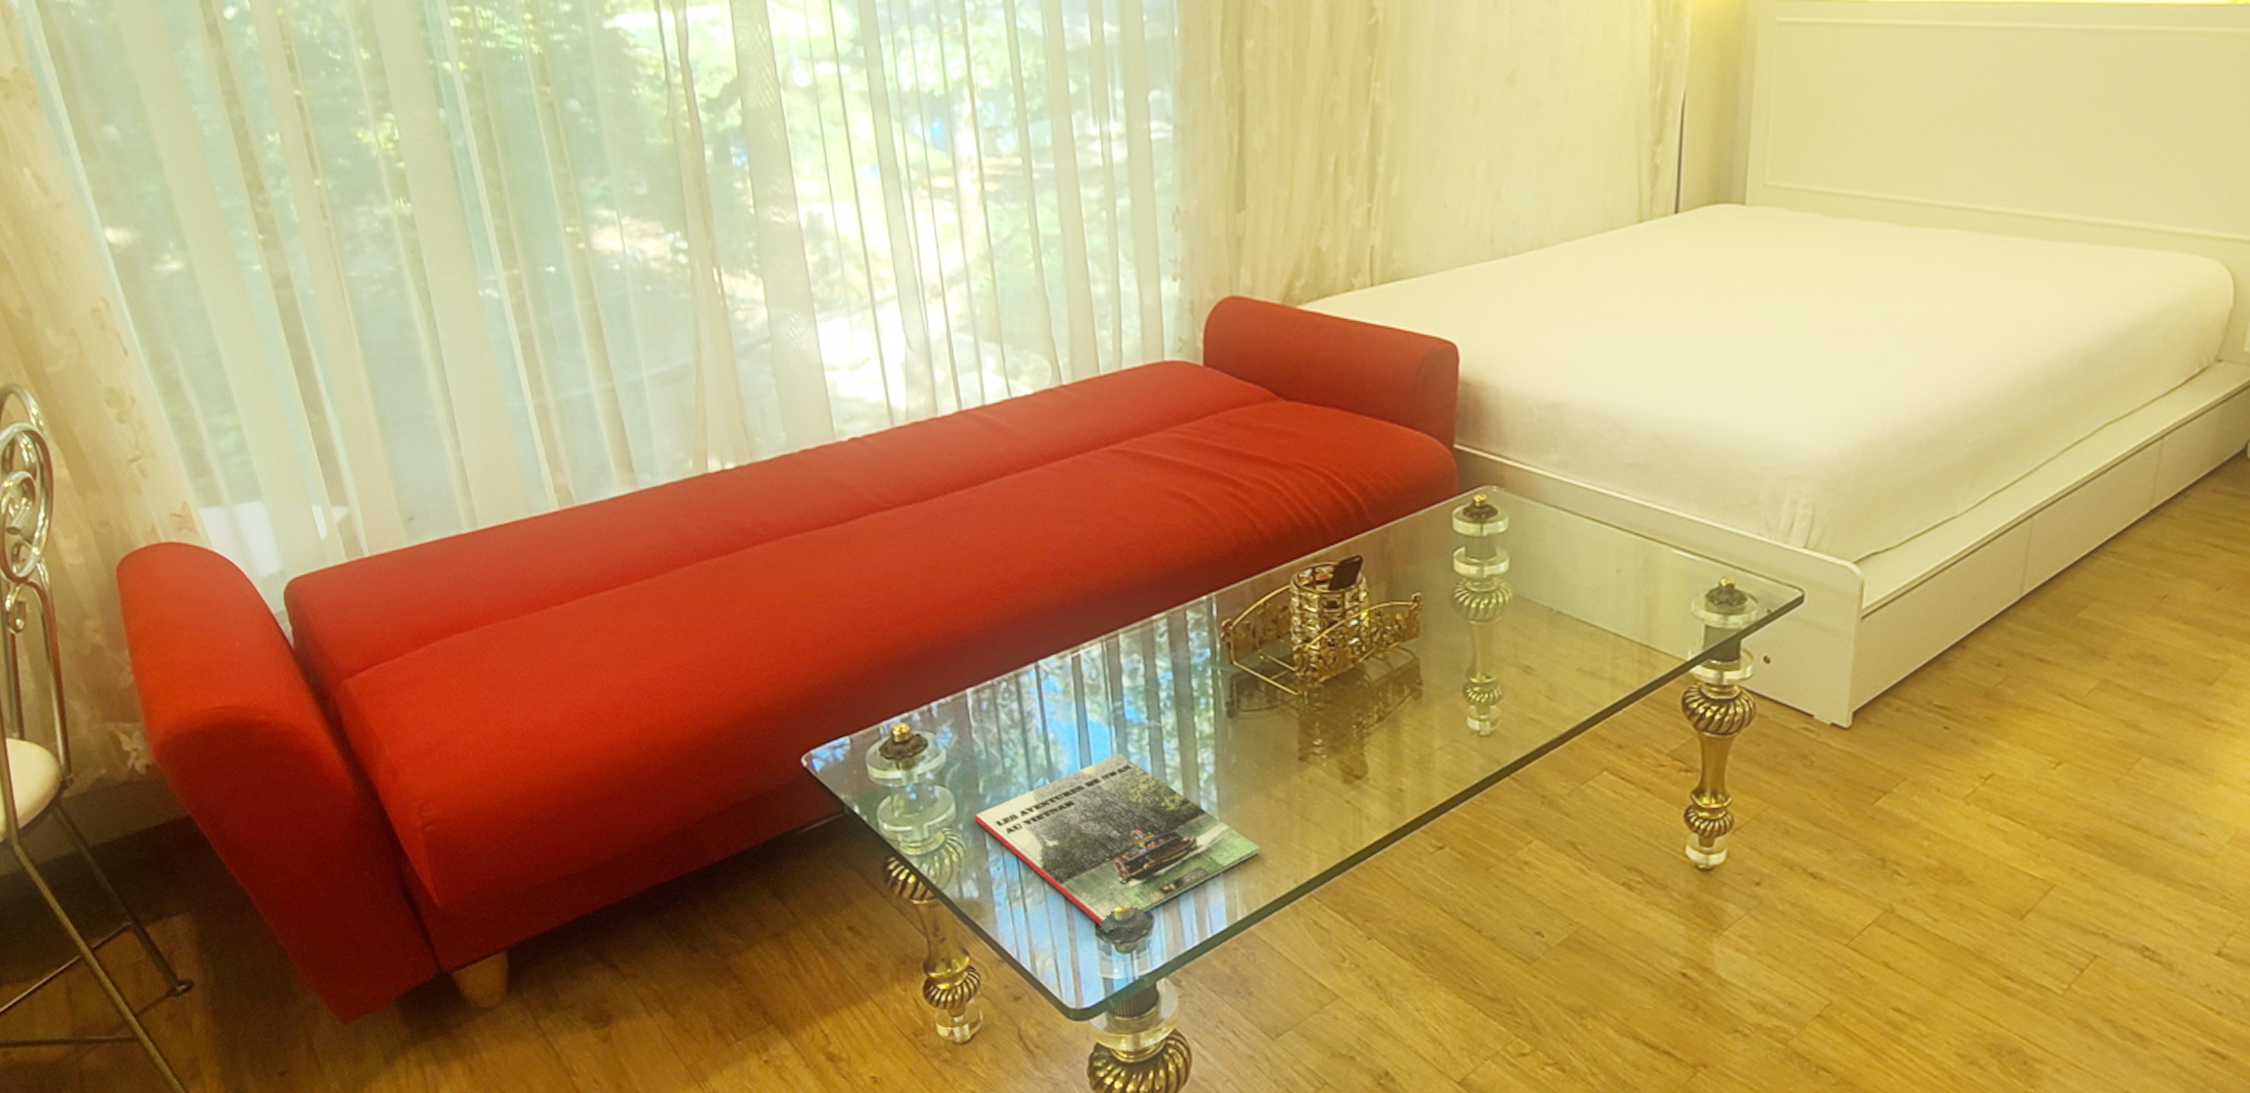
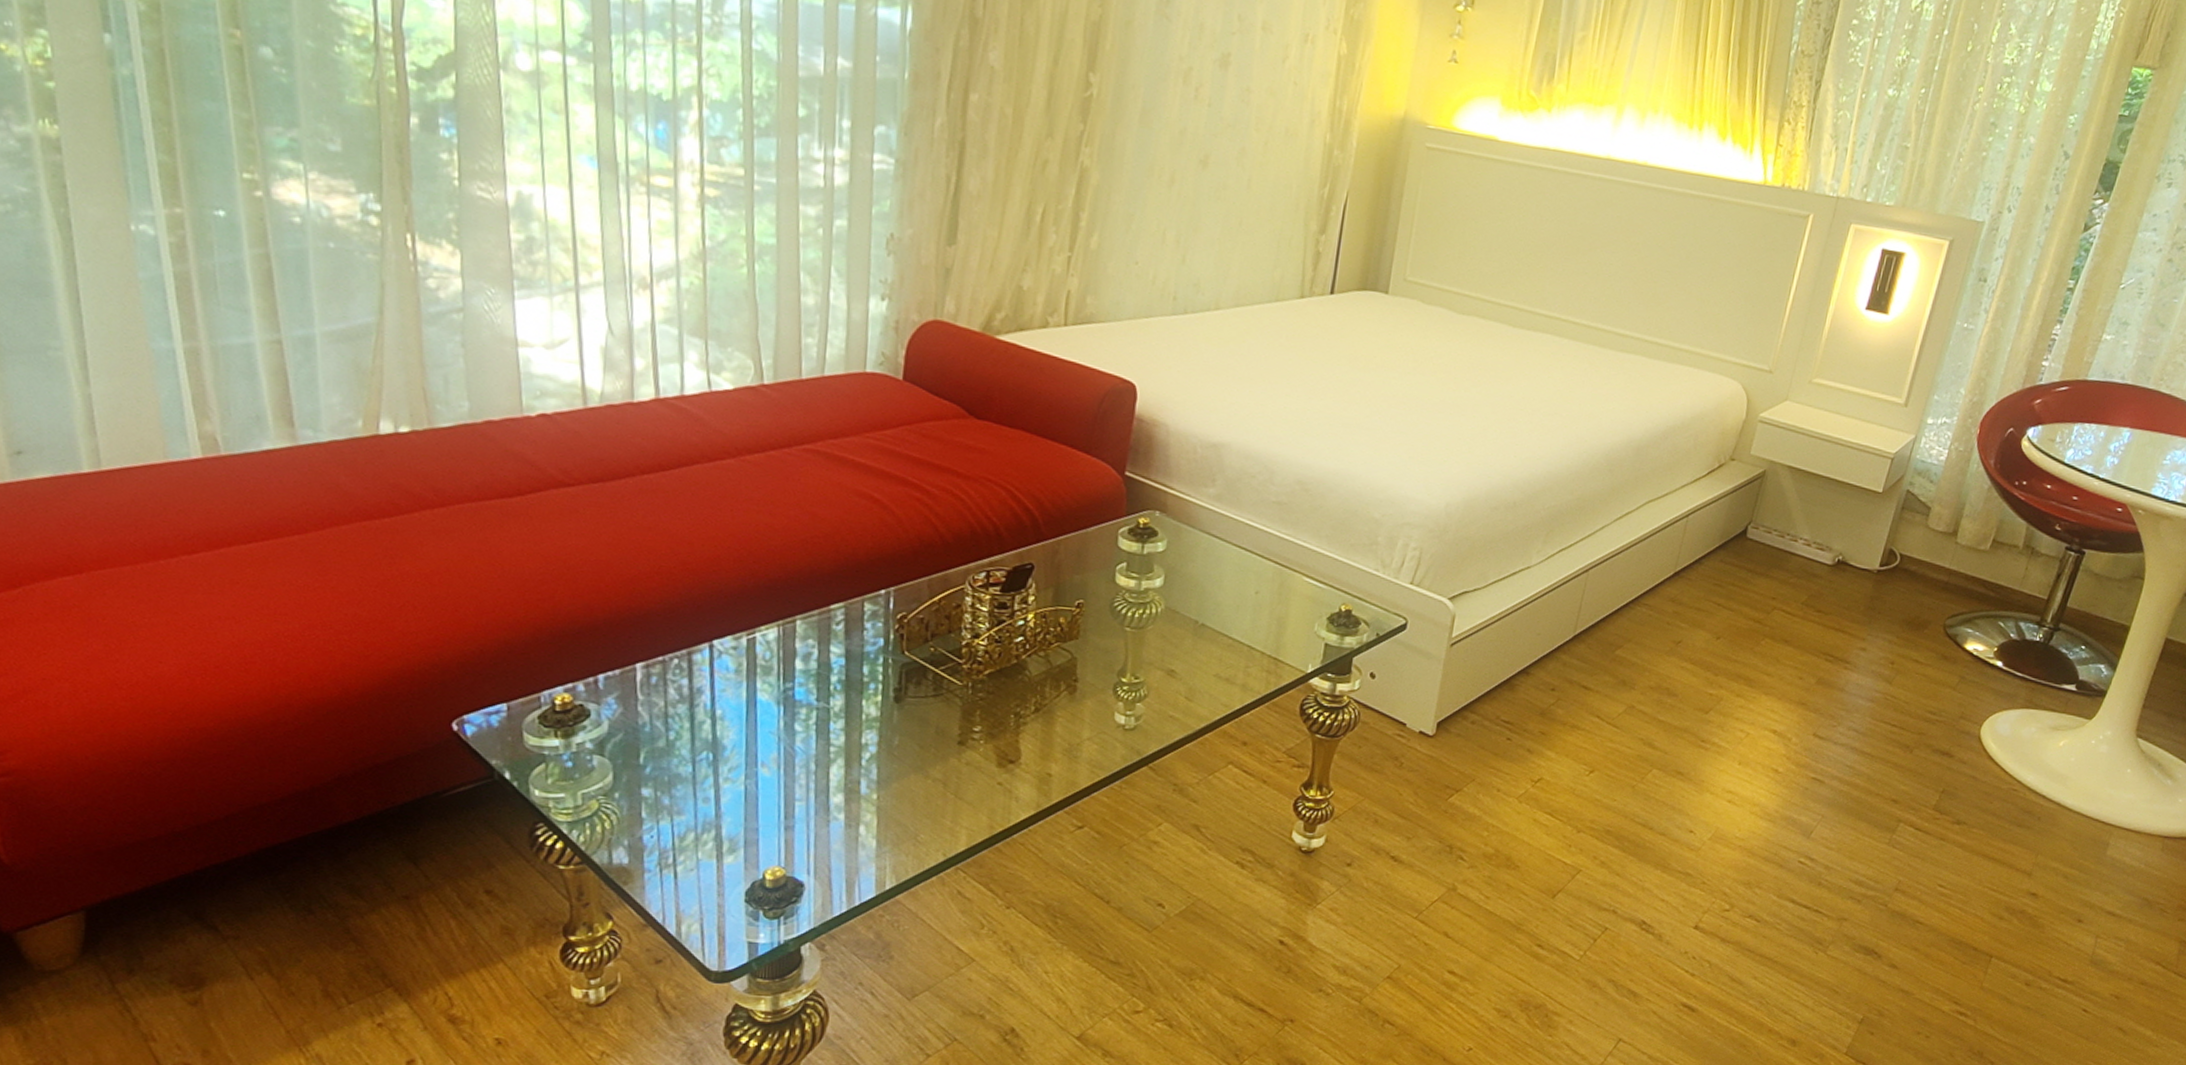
magazine: present [974,753,1261,926] -> none [632,730,914,893]

